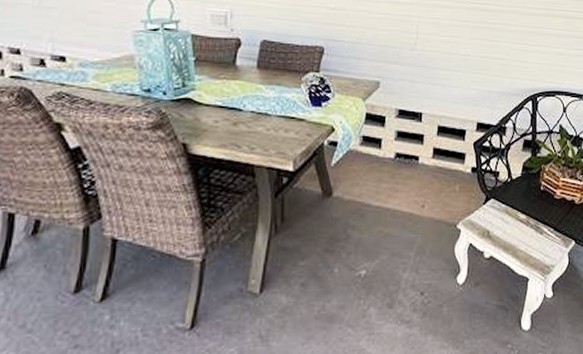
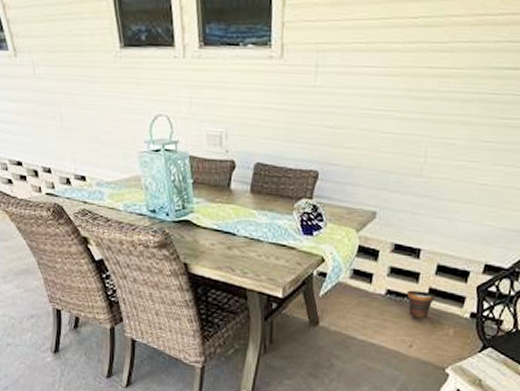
planter pot: none [414,151,440,177] -> present [406,290,436,318]

